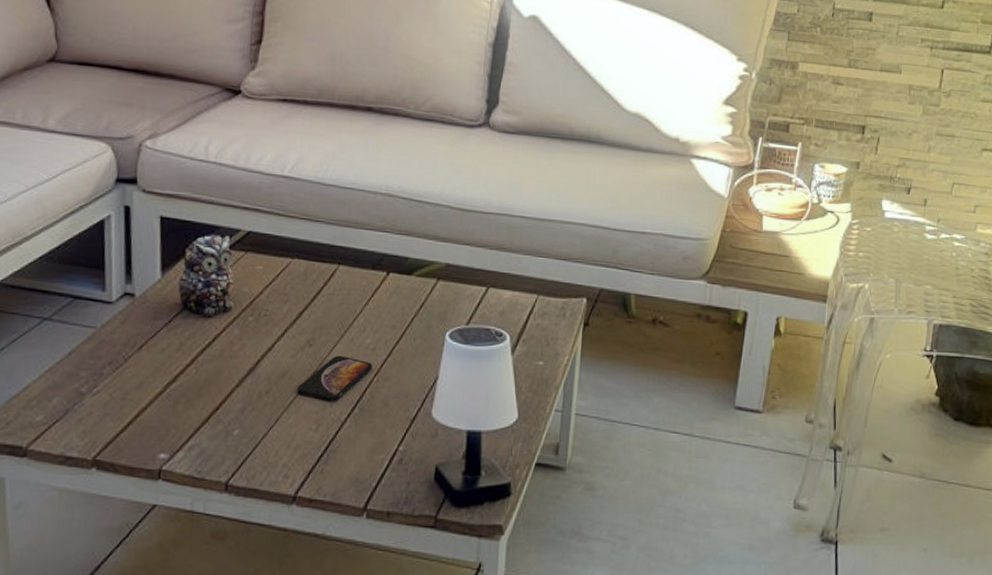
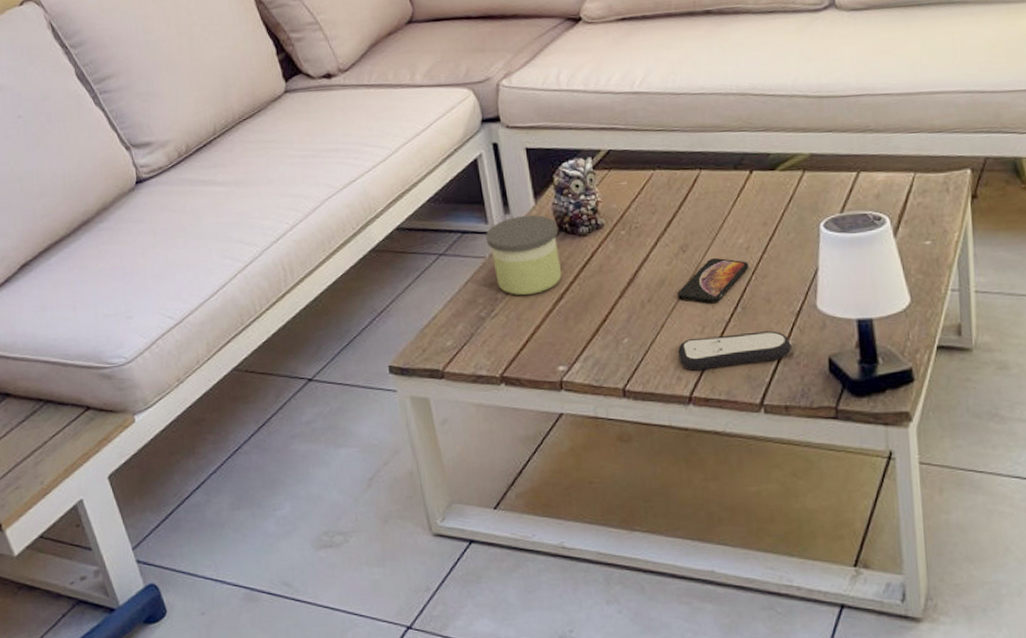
candle: none [100,288,183,374] -> present [486,215,562,296]
remote control: none [289,434,402,470] -> present [678,331,792,371]

